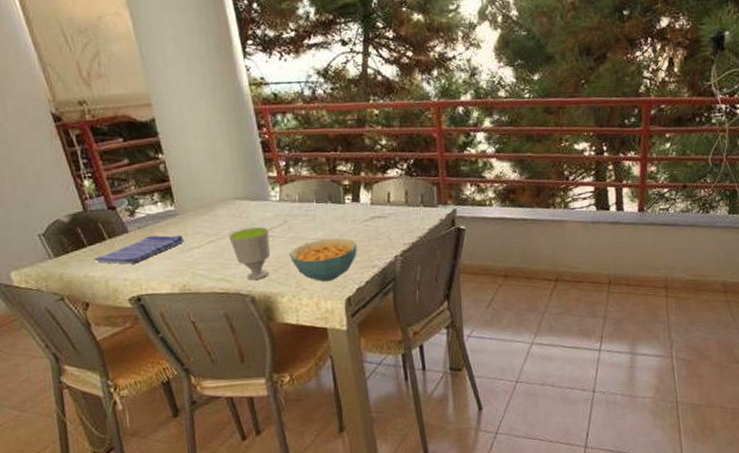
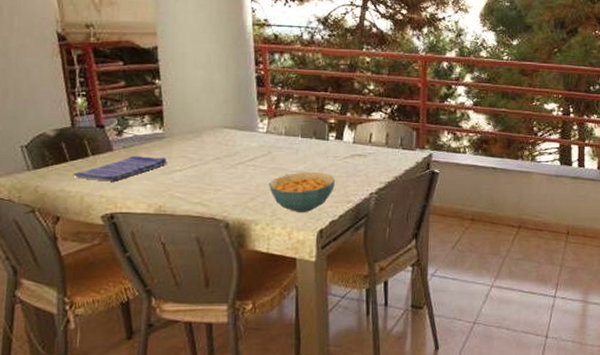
cup: present [229,227,271,280] -> none [212,156,252,206]

